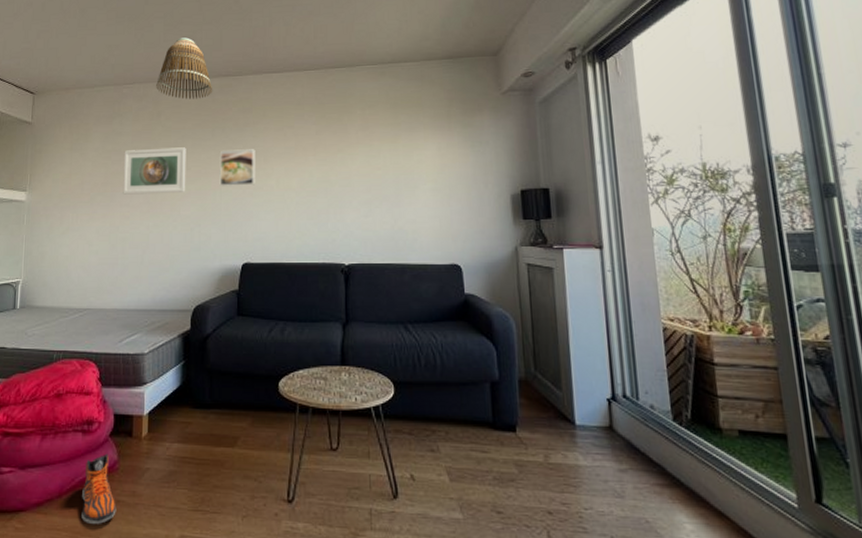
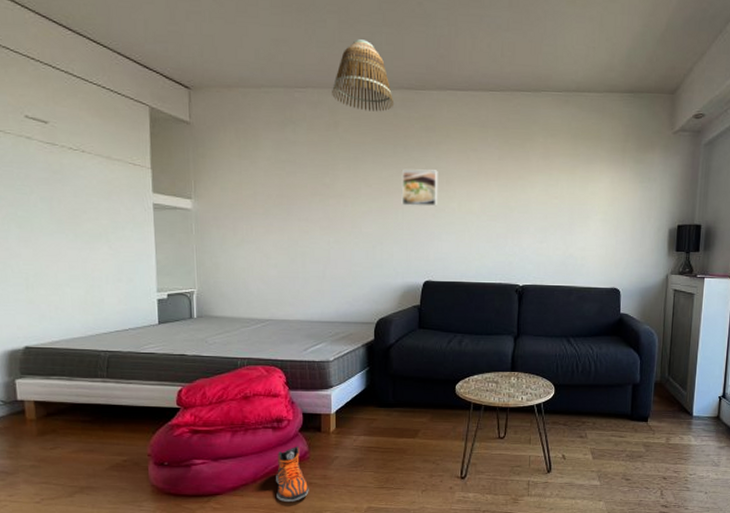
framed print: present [123,147,186,195] -> none [299,162,367,210]

